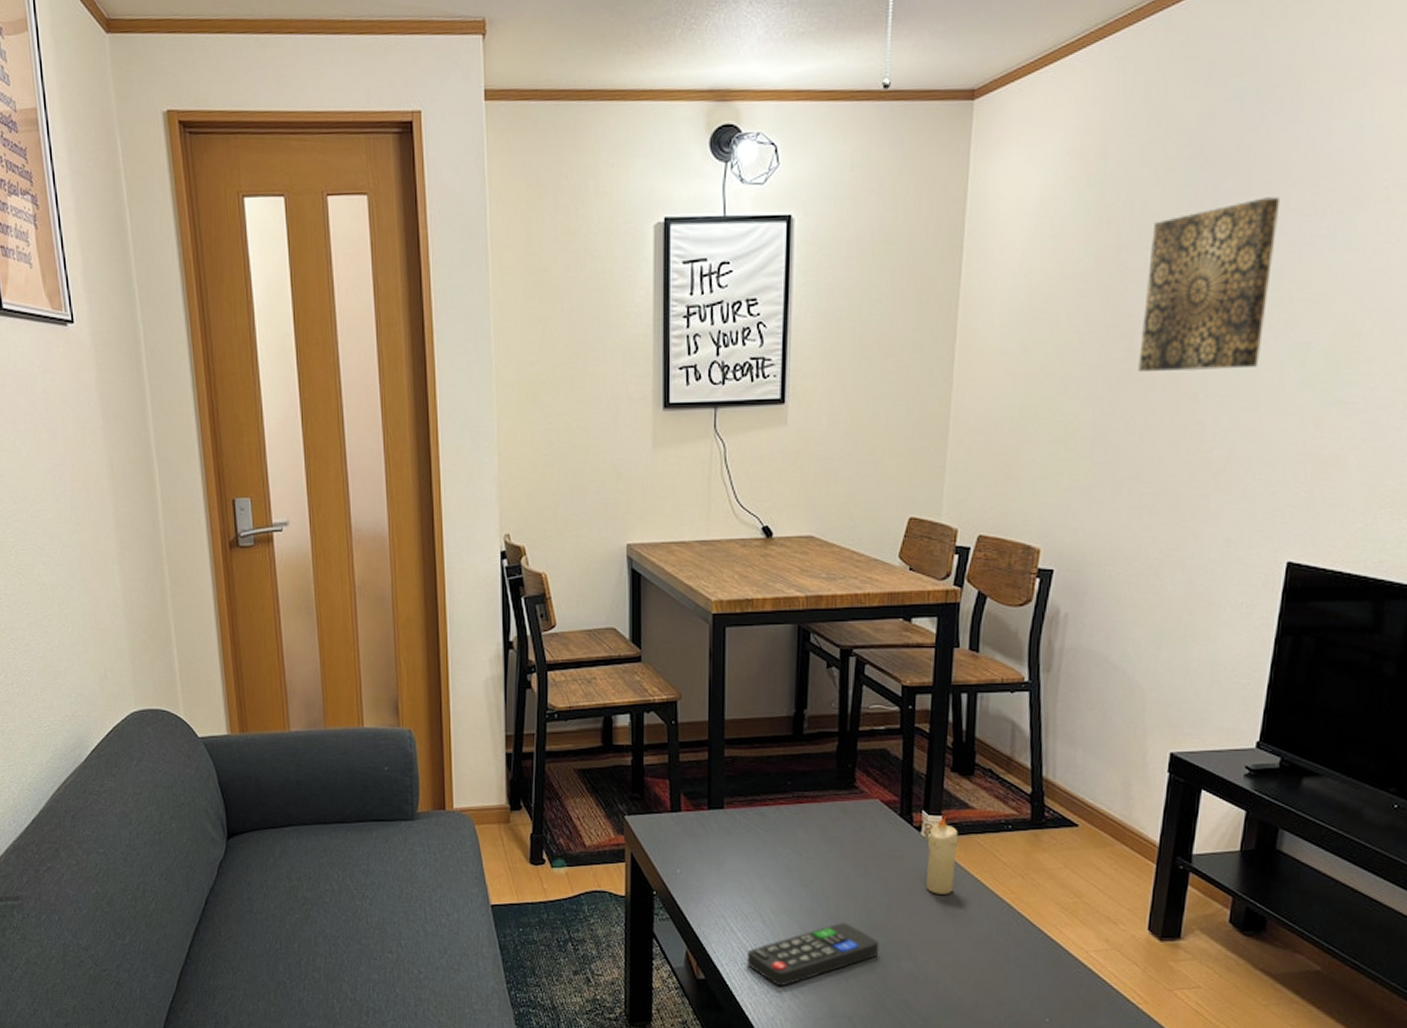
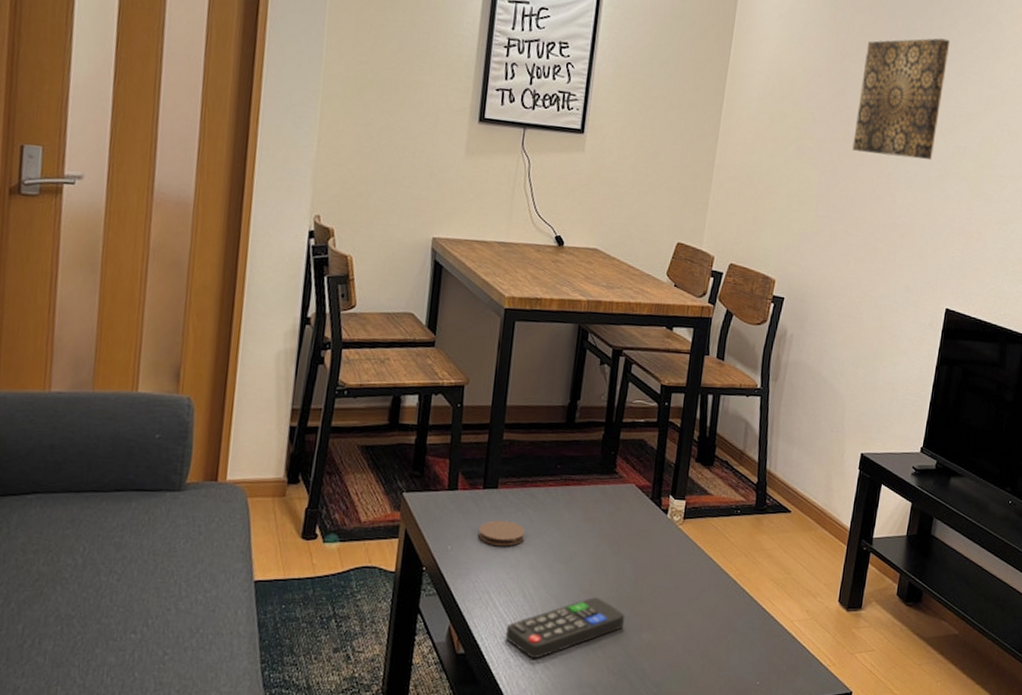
coaster: none [708,842,758,870] -> present [478,520,525,547]
candle: present [927,815,959,895] -> none [668,500,698,571]

